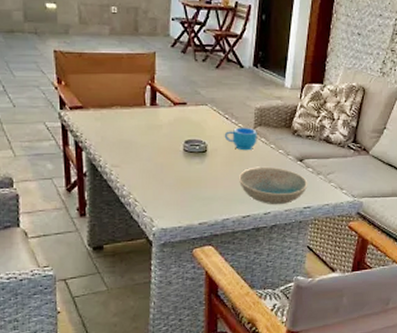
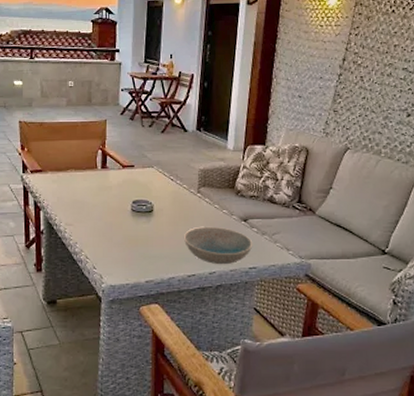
cup: present [224,127,257,151] -> none [169,188,201,211]

